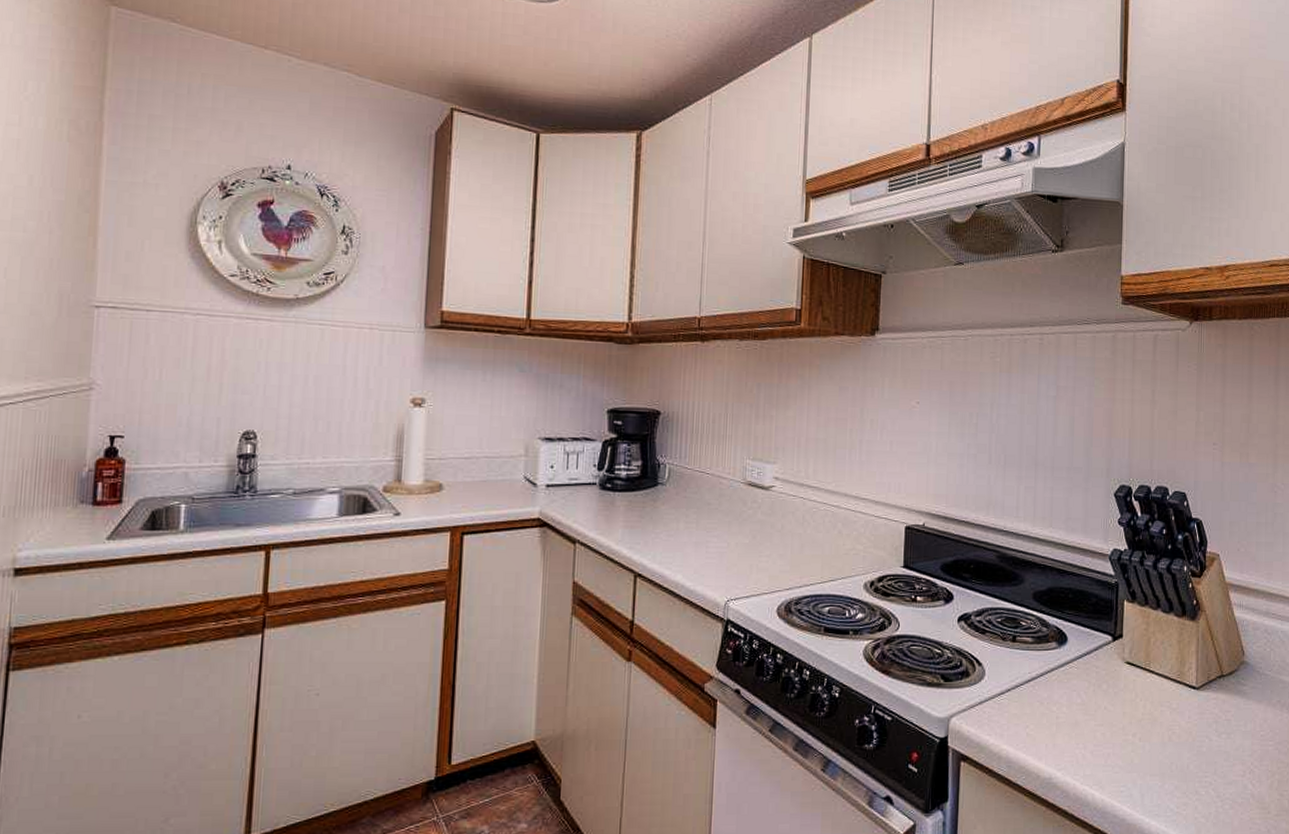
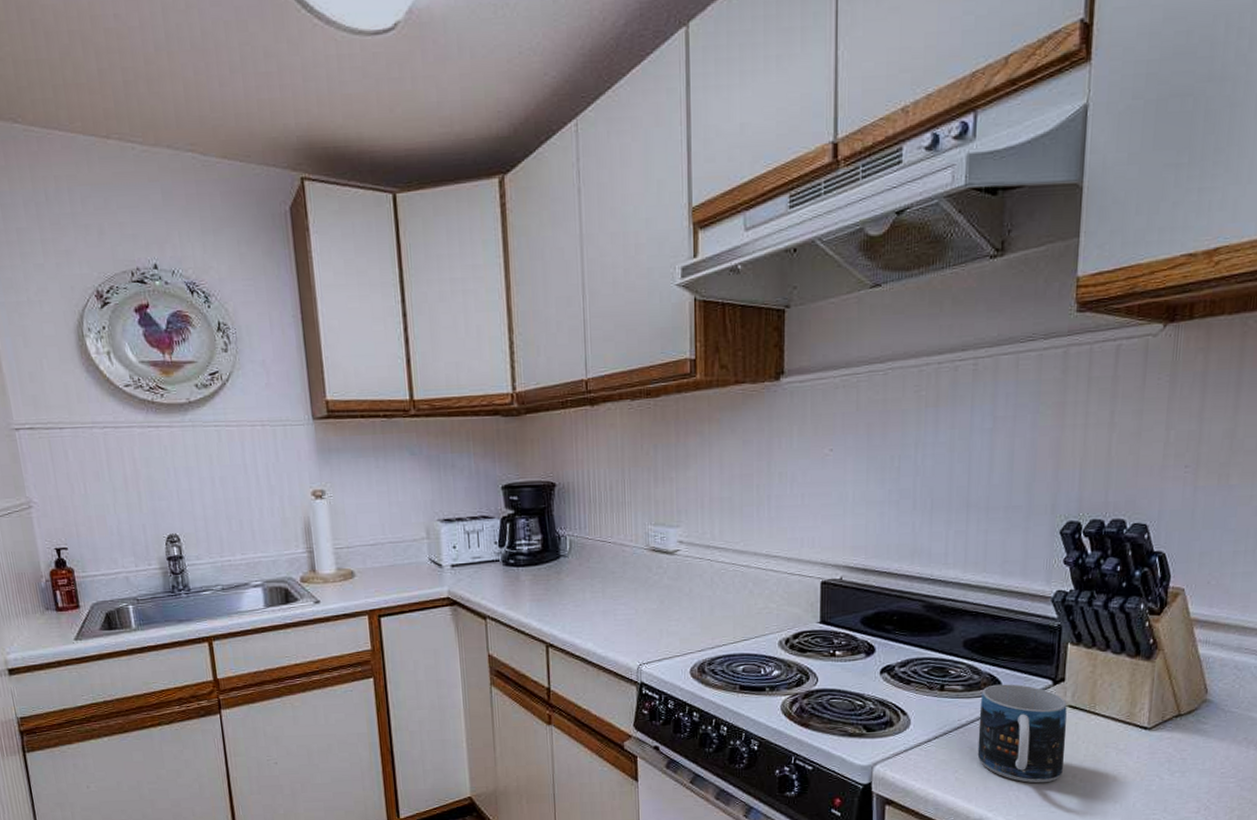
mug: none [1046,638,1126,742] -> present [977,684,1067,784]

